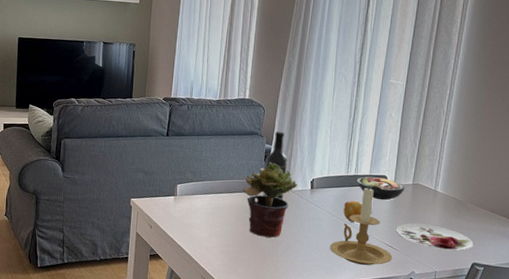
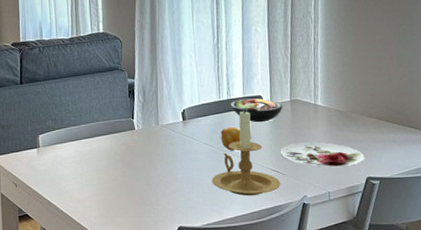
potted plant: present [242,163,298,238] -> none [109,98,168,180]
wine bottle: present [263,131,288,201] -> none [131,62,155,137]

